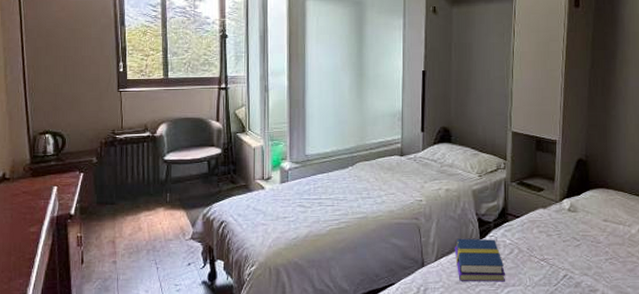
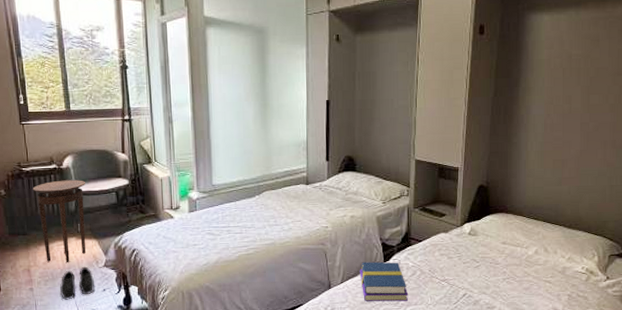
stool: none [124,148,178,235] -> present [32,180,86,263]
boots: none [144,238,179,274] -> present [60,266,95,300]

